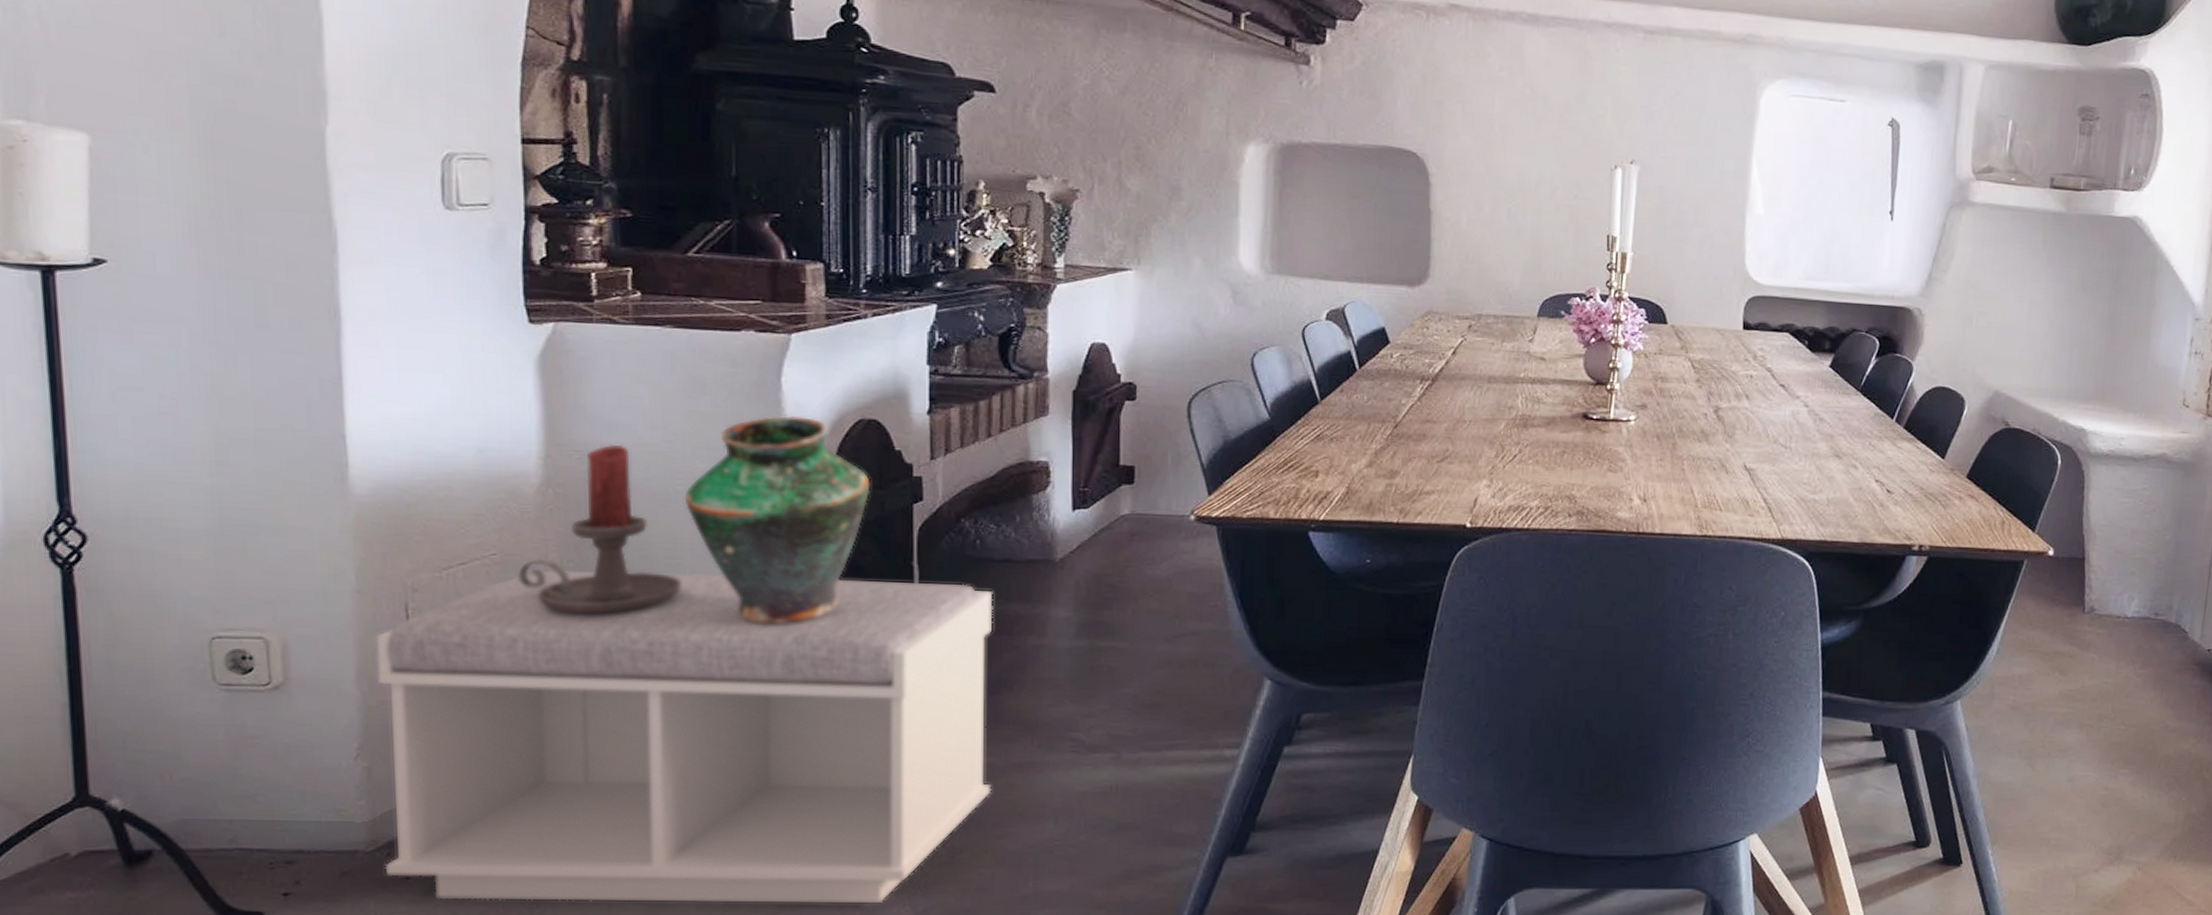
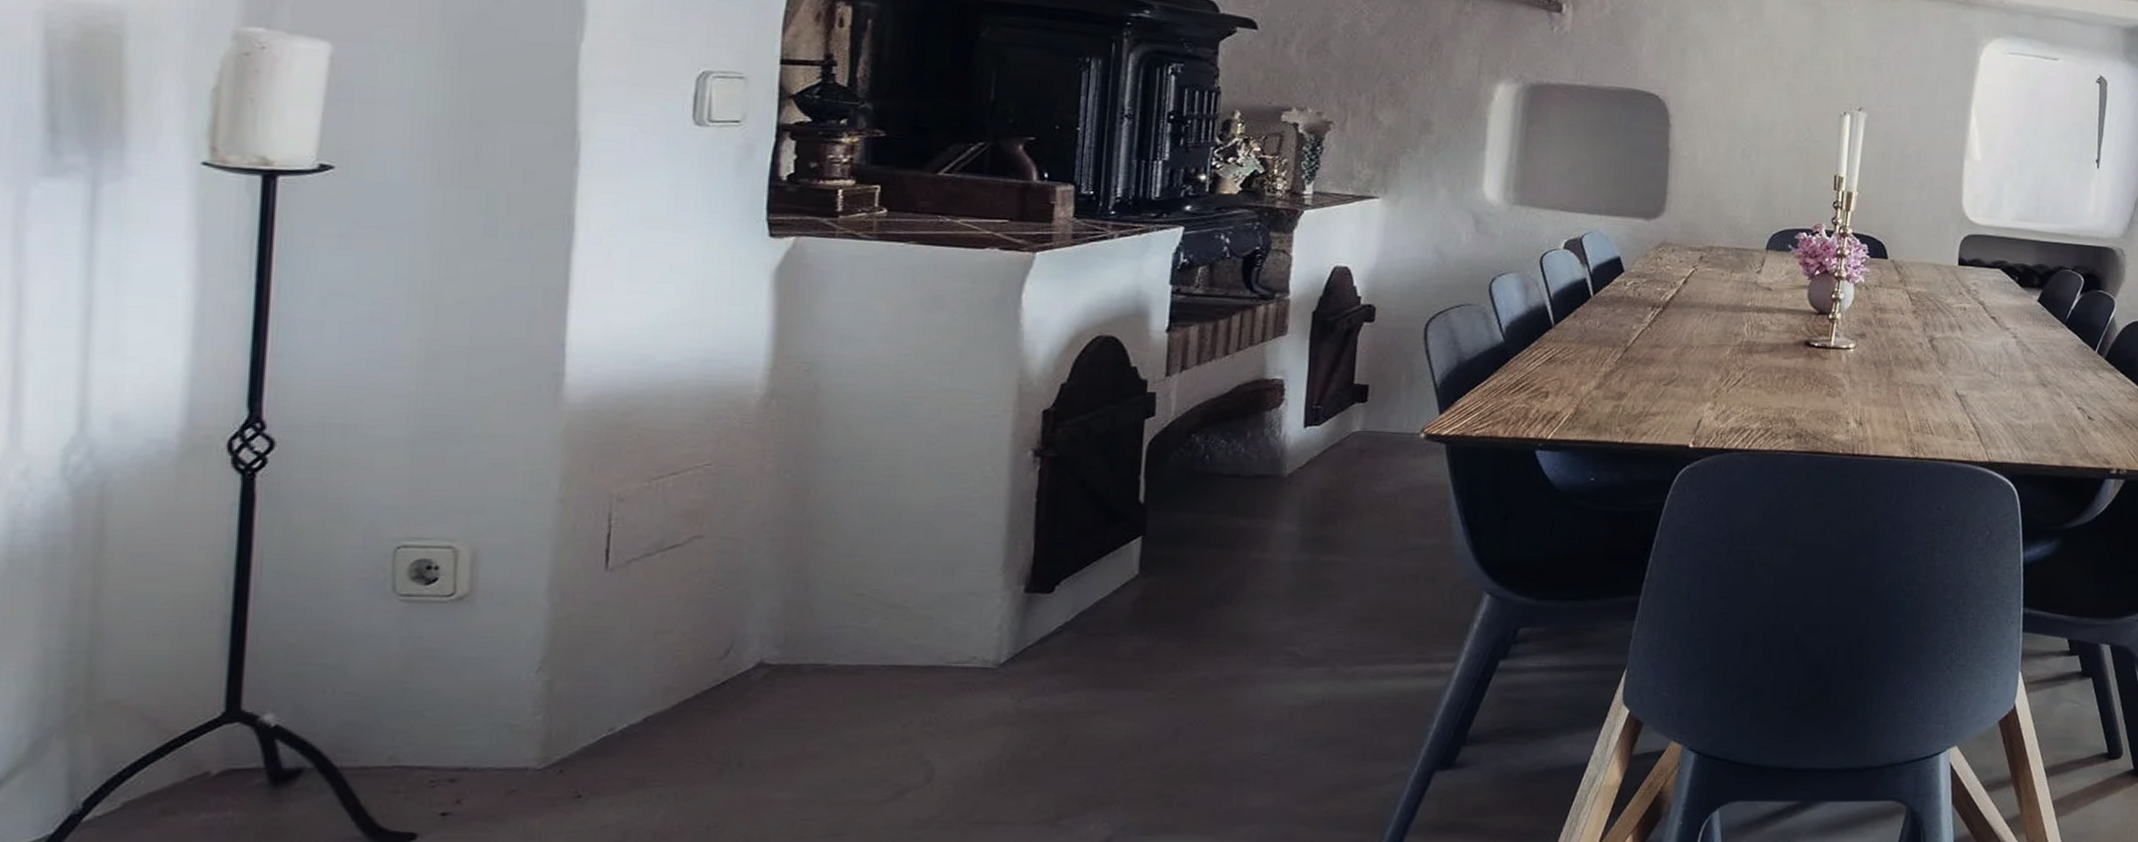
bench: present [376,570,993,903] -> none [555,481,1219,820]
candle holder: present [516,444,682,615] -> none [729,356,902,526]
vase: present [684,416,871,625] -> none [911,331,1104,537]

